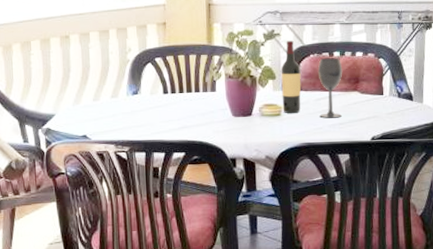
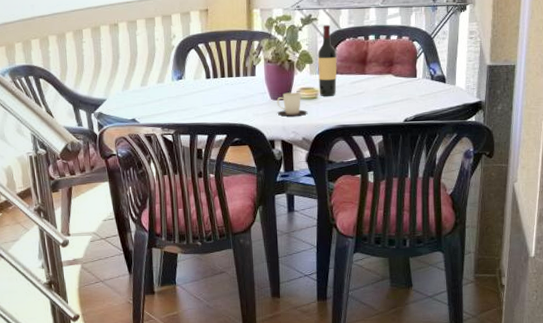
cup: none [238,109,271,134] -> present [276,92,308,116]
wine glass: present [318,58,343,118] -> none [354,41,378,101]

